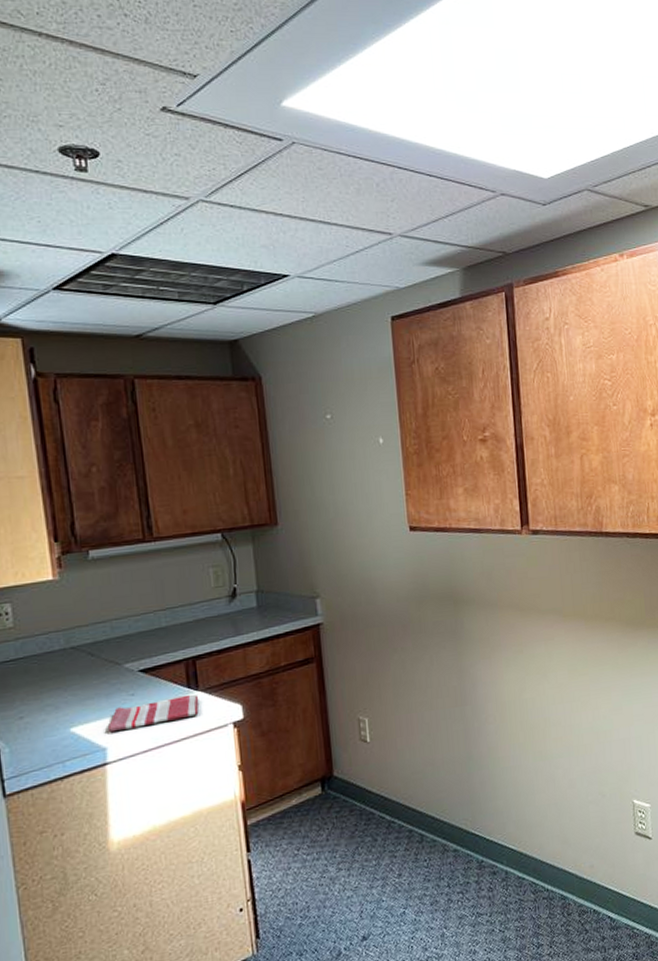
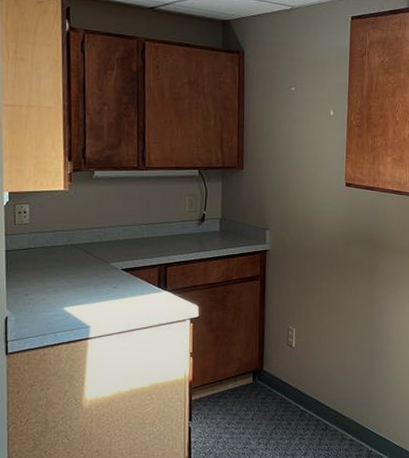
dish towel: present [107,694,200,733] -> none [92,293,166,315]

